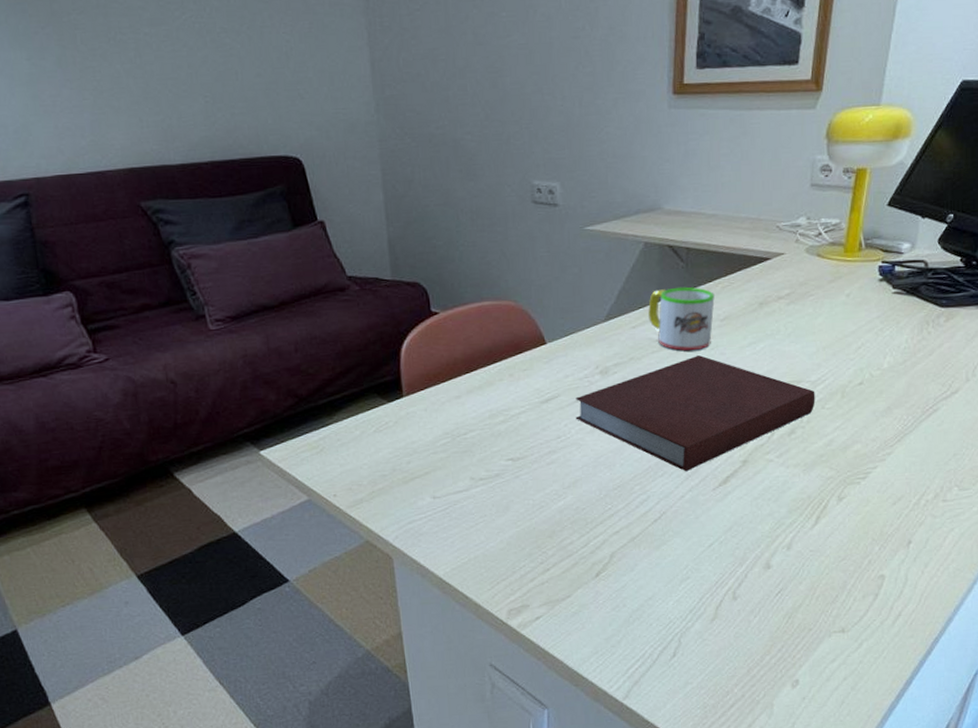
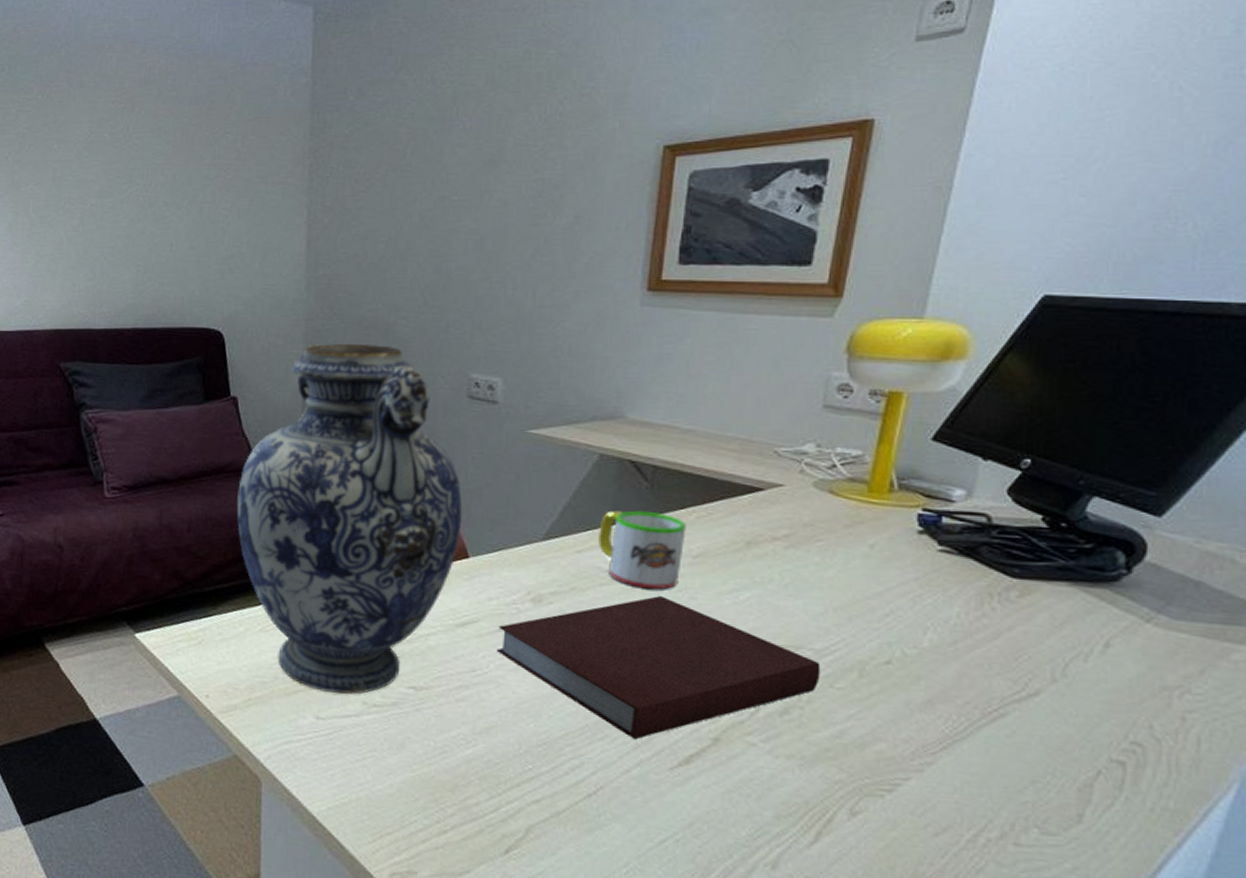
vase: none [337,160,538,476] -> present [236,344,462,695]

